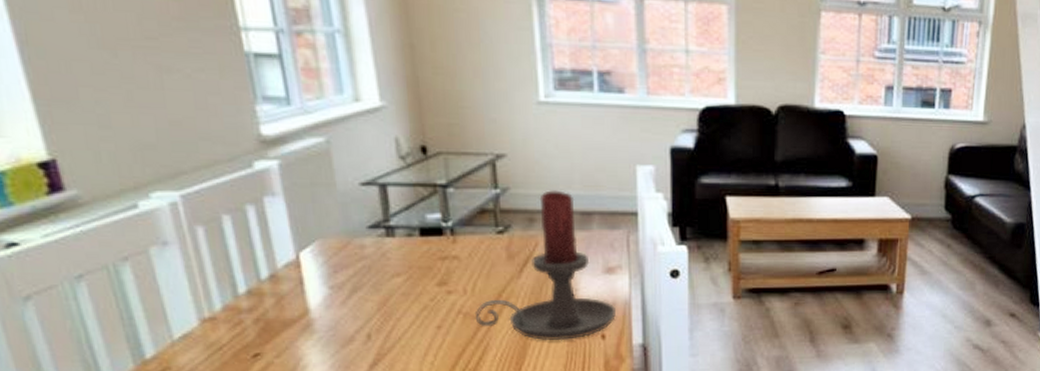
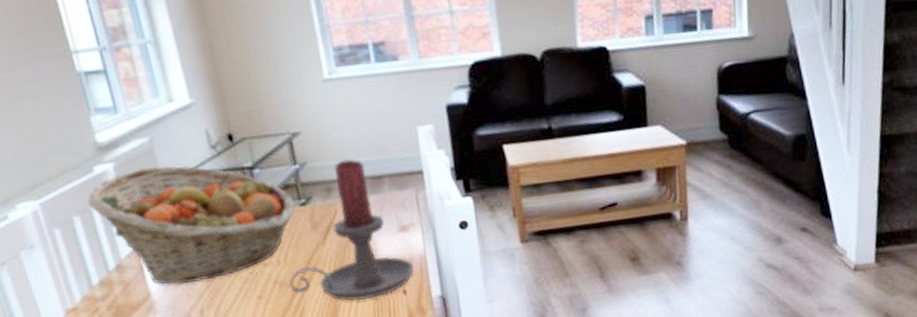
fruit basket: none [241,170,491,304] -> present [87,166,296,285]

